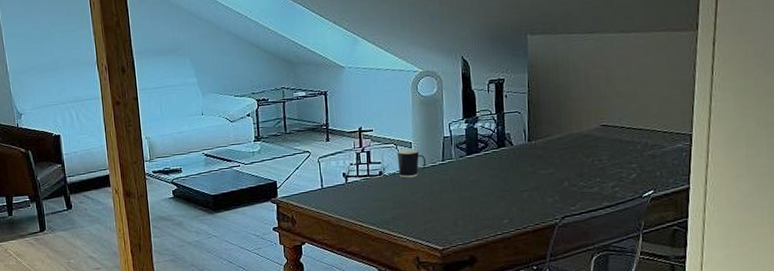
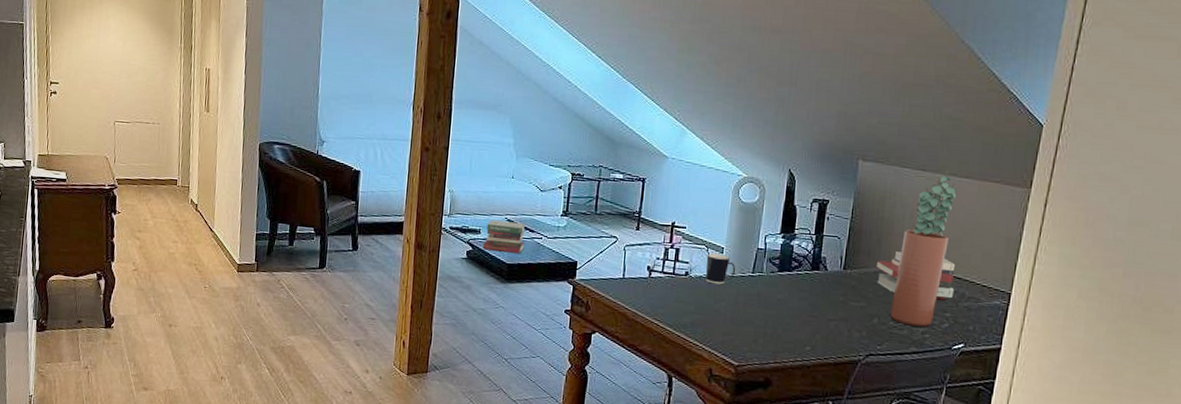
books: none [186,154,225,187] -> present [482,220,525,254]
books: none [558,113,637,155] -> present [876,252,956,301]
vase: none [578,27,626,183] -> present [890,169,957,327]

